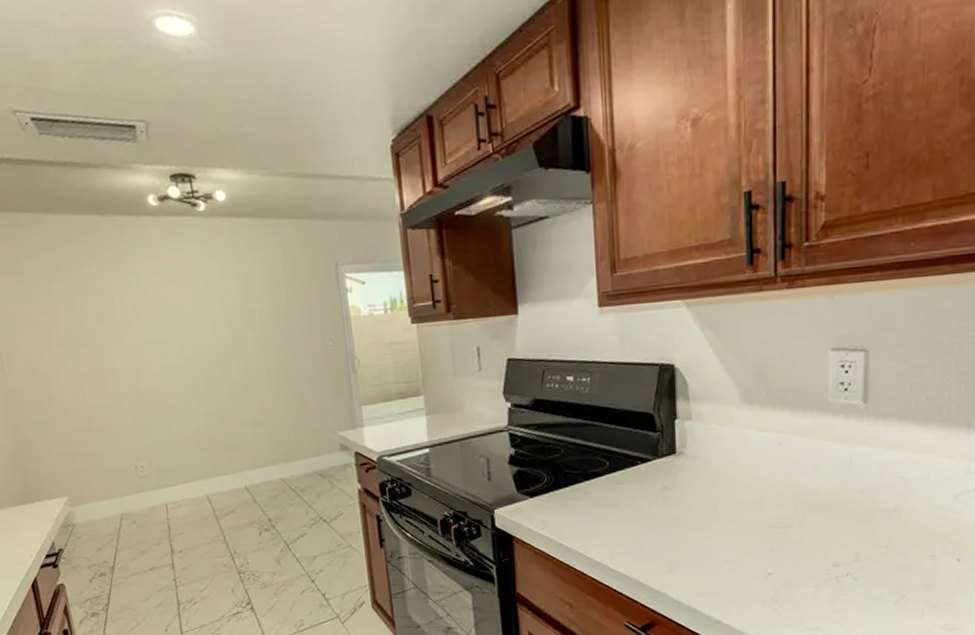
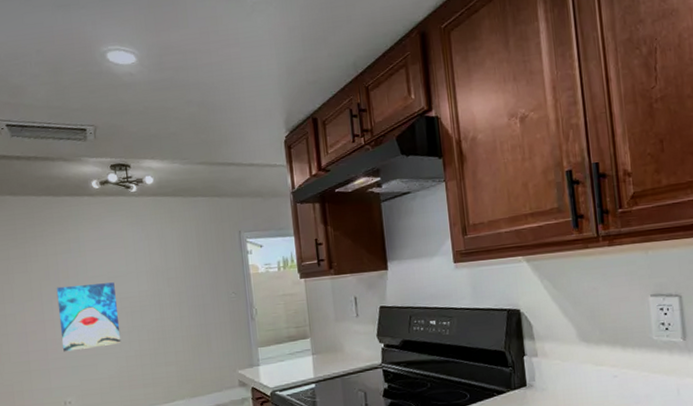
wall art: none [114,325,198,408] -> present [56,282,122,352]

